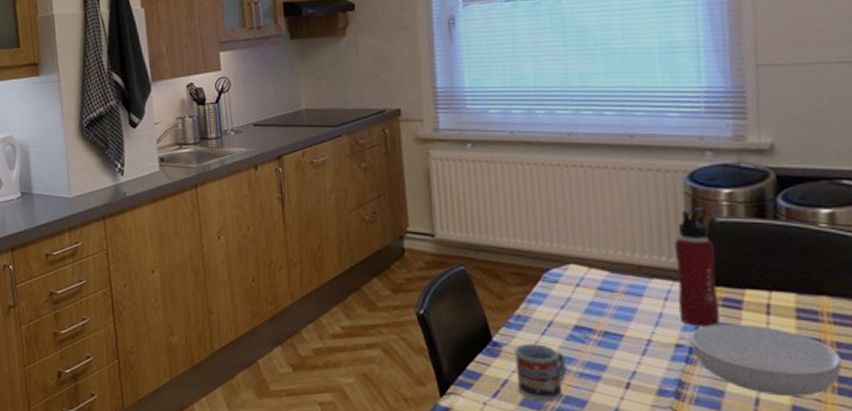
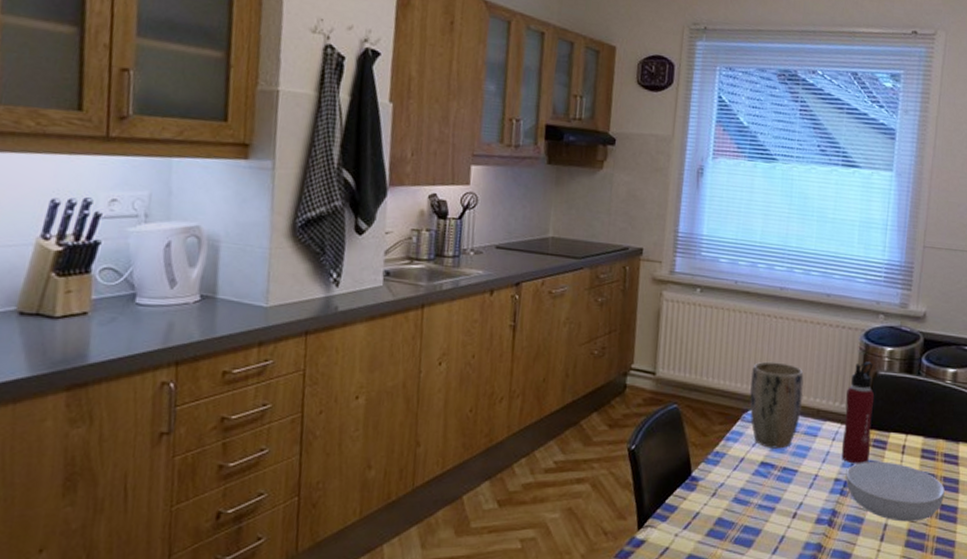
cup: present [515,343,567,403] -> none [707,478,750,533]
plant pot: none [547,215,617,311] -> present [749,361,804,449]

